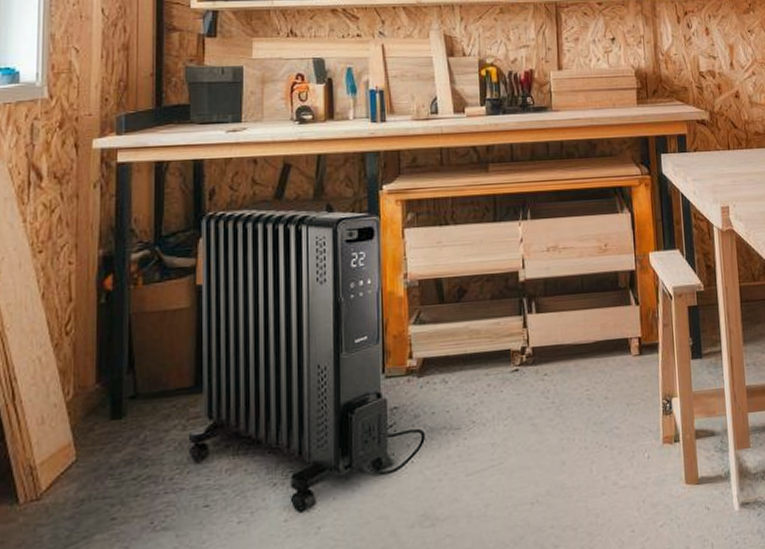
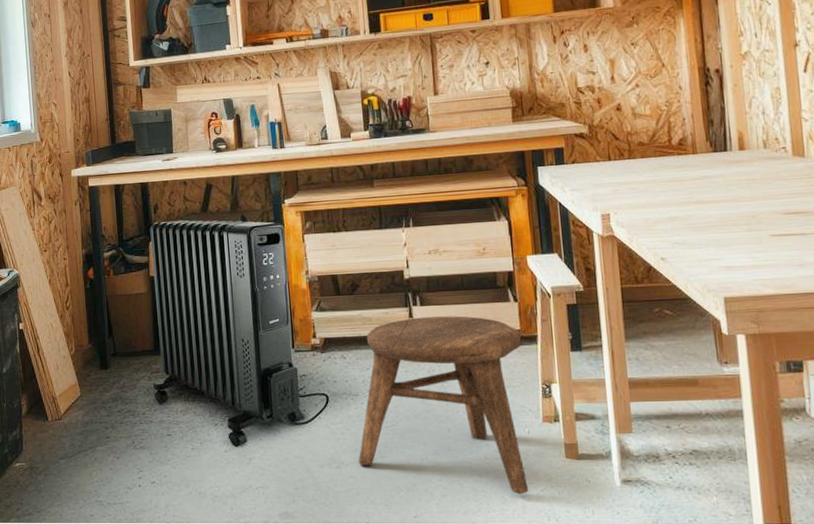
stool: none [458,323,648,534] -> present [358,316,529,495]

